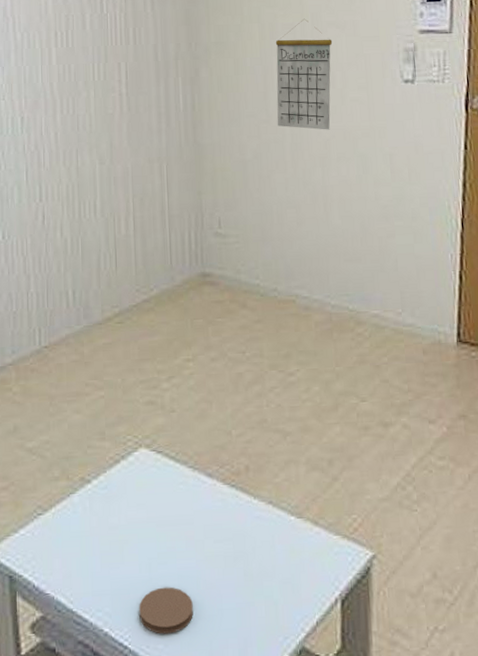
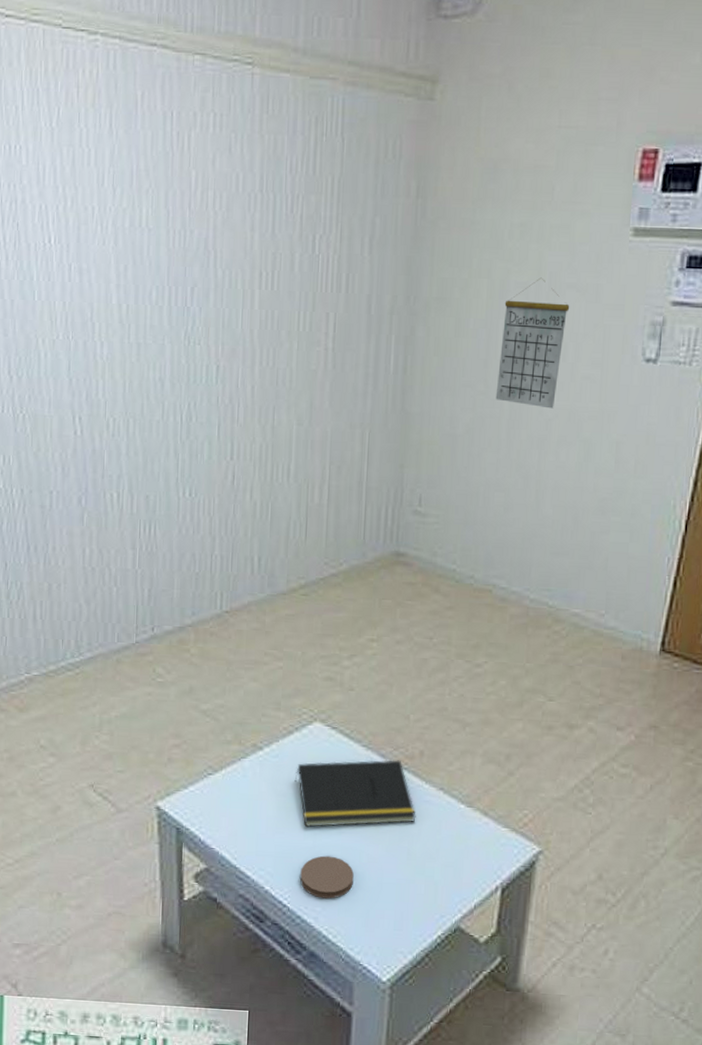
notepad: none [125,478,249,560] -> present [294,759,416,828]

